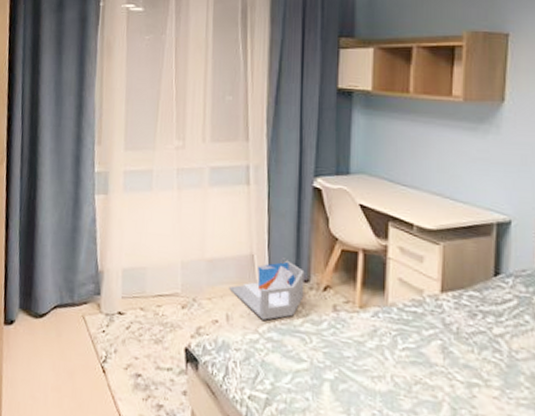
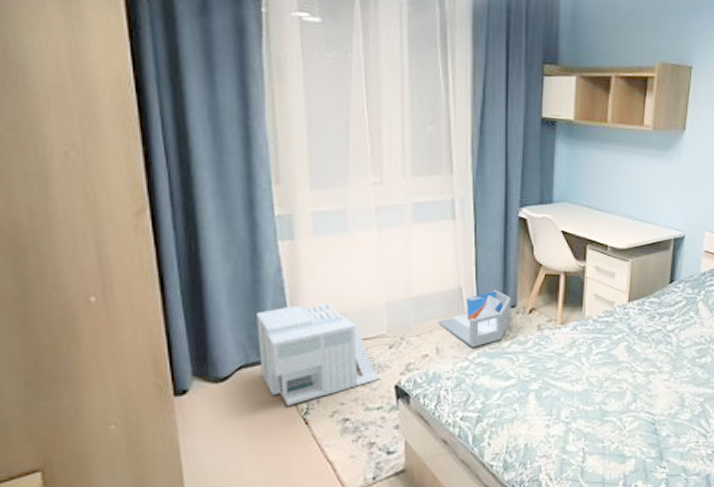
architectural model: none [71,254,172,351] -> present [257,302,380,406]

